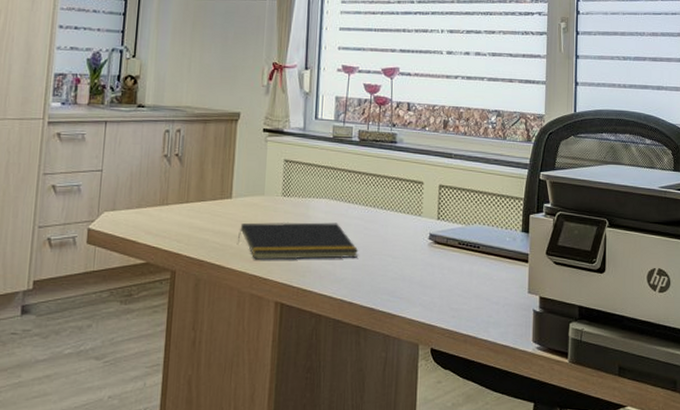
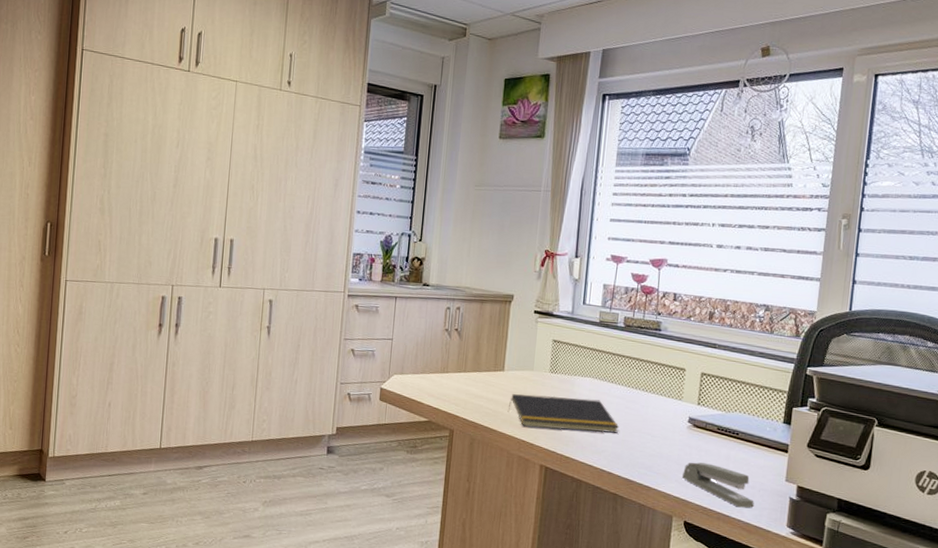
stapler: none [425,282,500,327] -> present [681,462,754,508]

